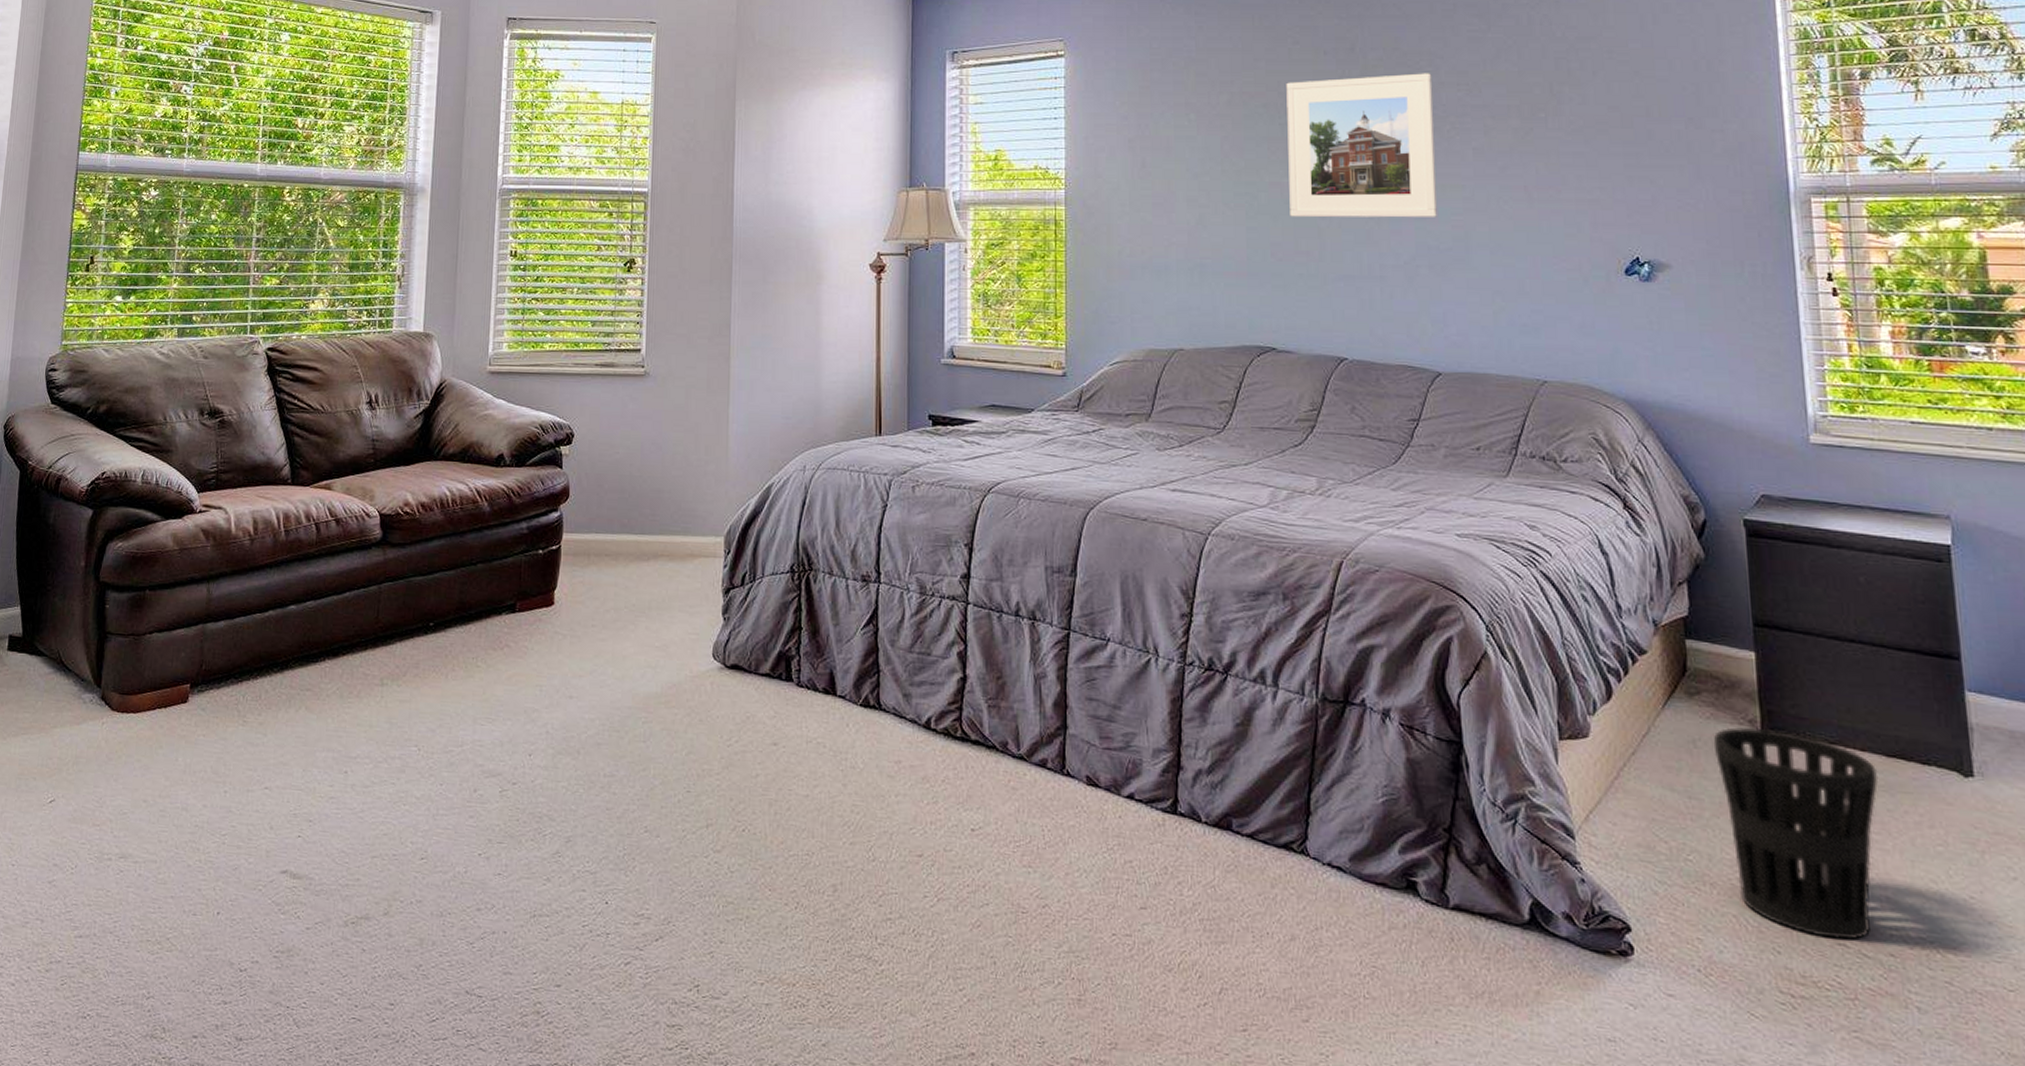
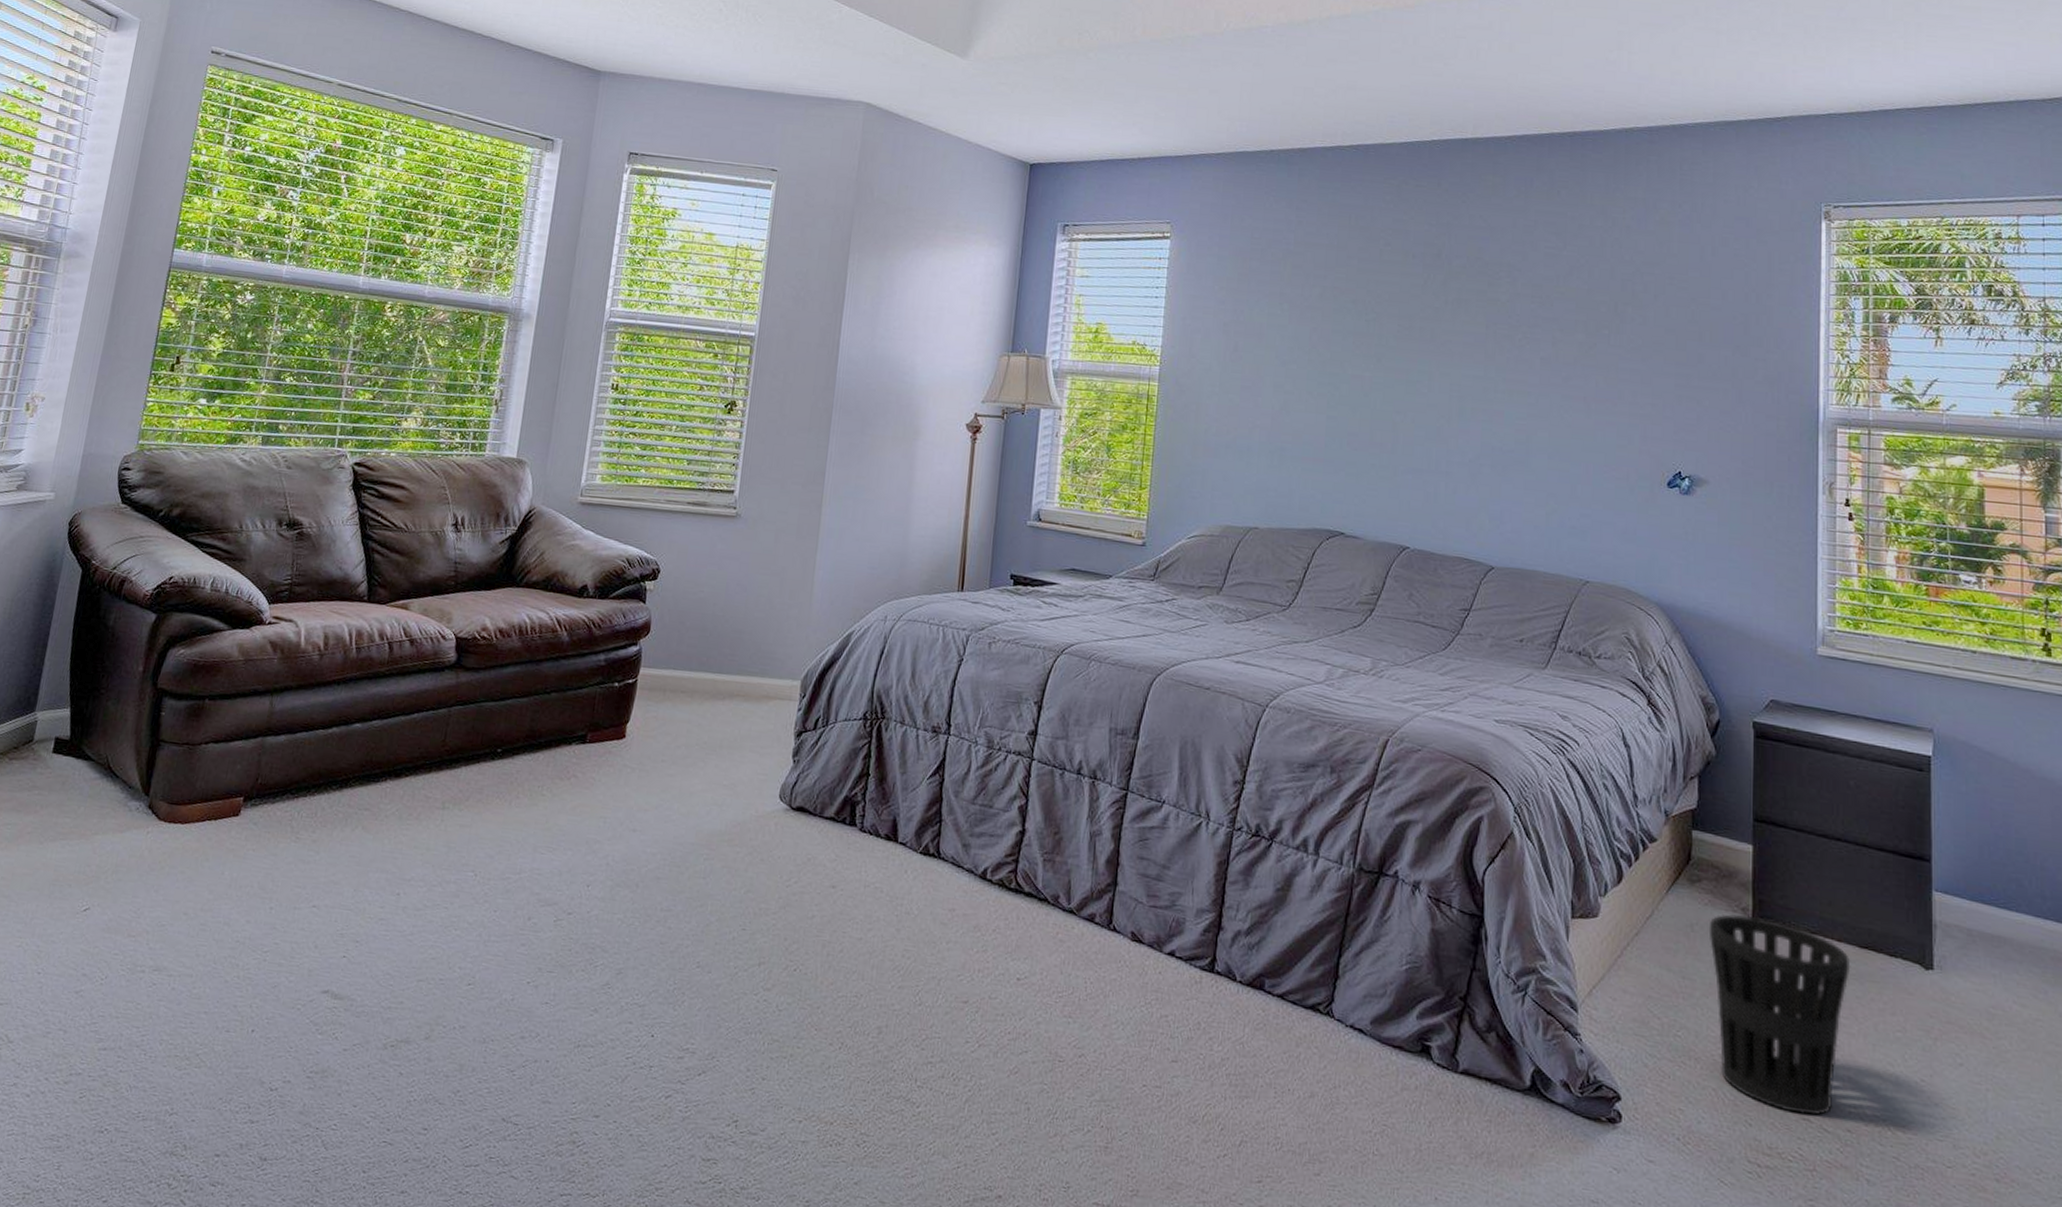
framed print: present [1286,73,1438,218] -> none [1368,281,1510,420]

